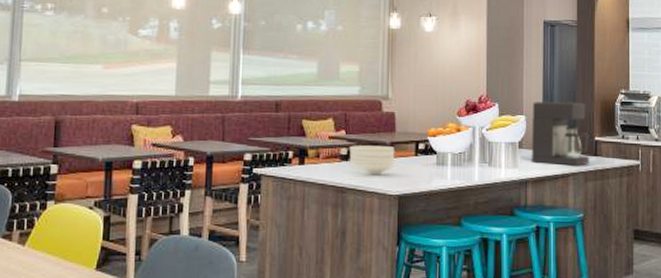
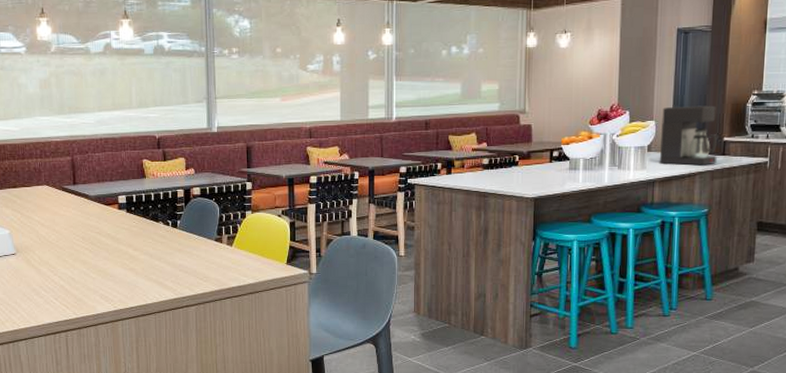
bowl: present [349,145,395,175] -> none [490,155,532,181]

